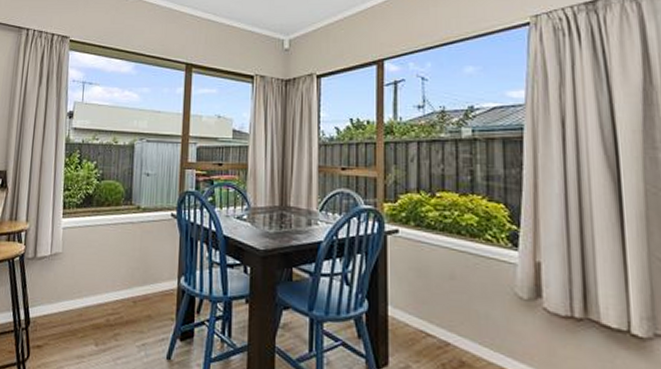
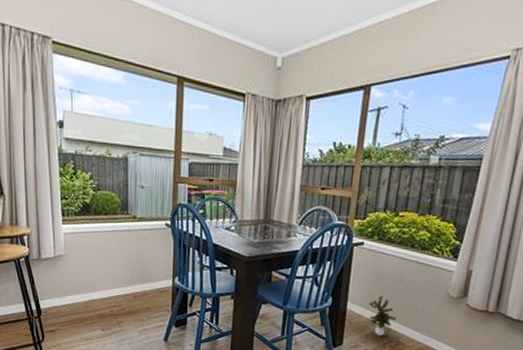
potted plant: none [415,297,454,354] -> present [369,295,396,337]

